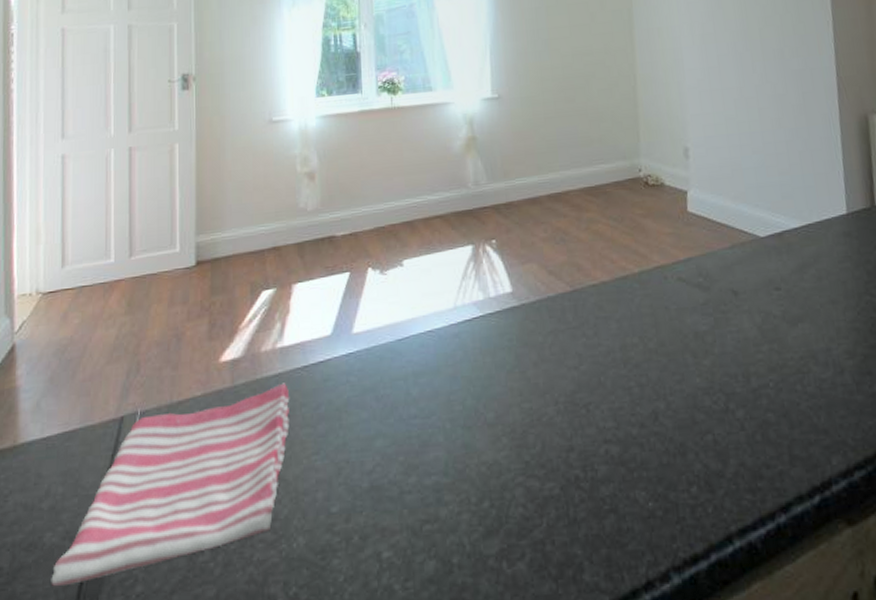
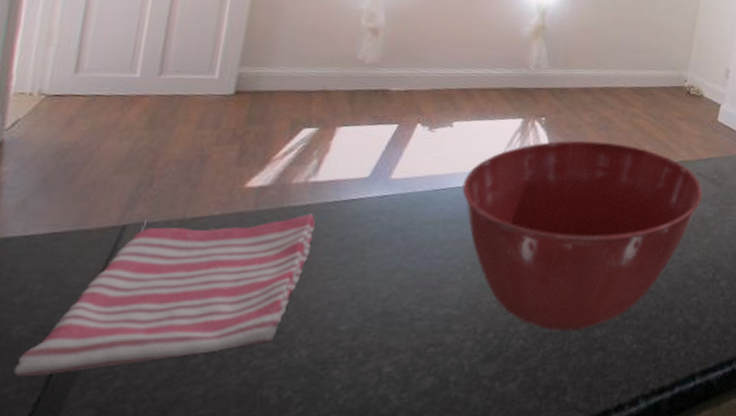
mixing bowl: none [425,257,691,493] -> present [462,140,703,331]

